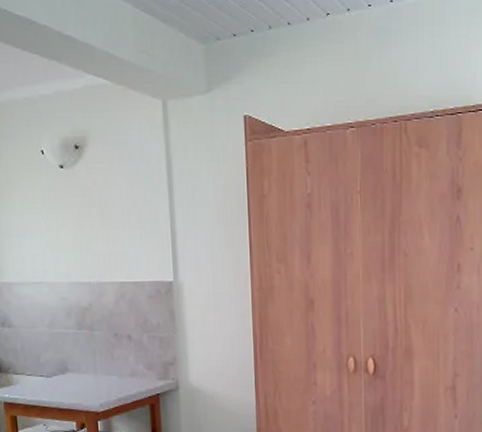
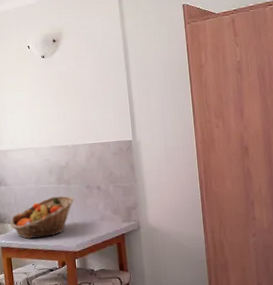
fruit basket: none [14,344,98,394] -> present [9,195,74,239]

